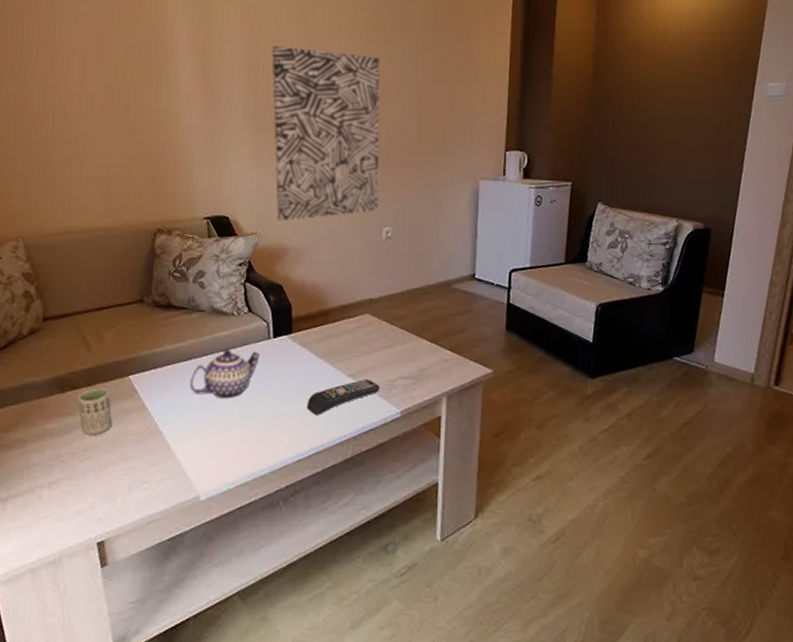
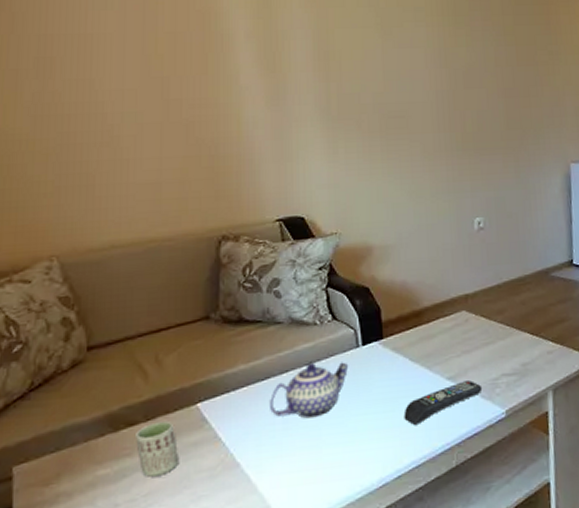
wall art: present [271,46,381,220] -> none [342,31,469,218]

